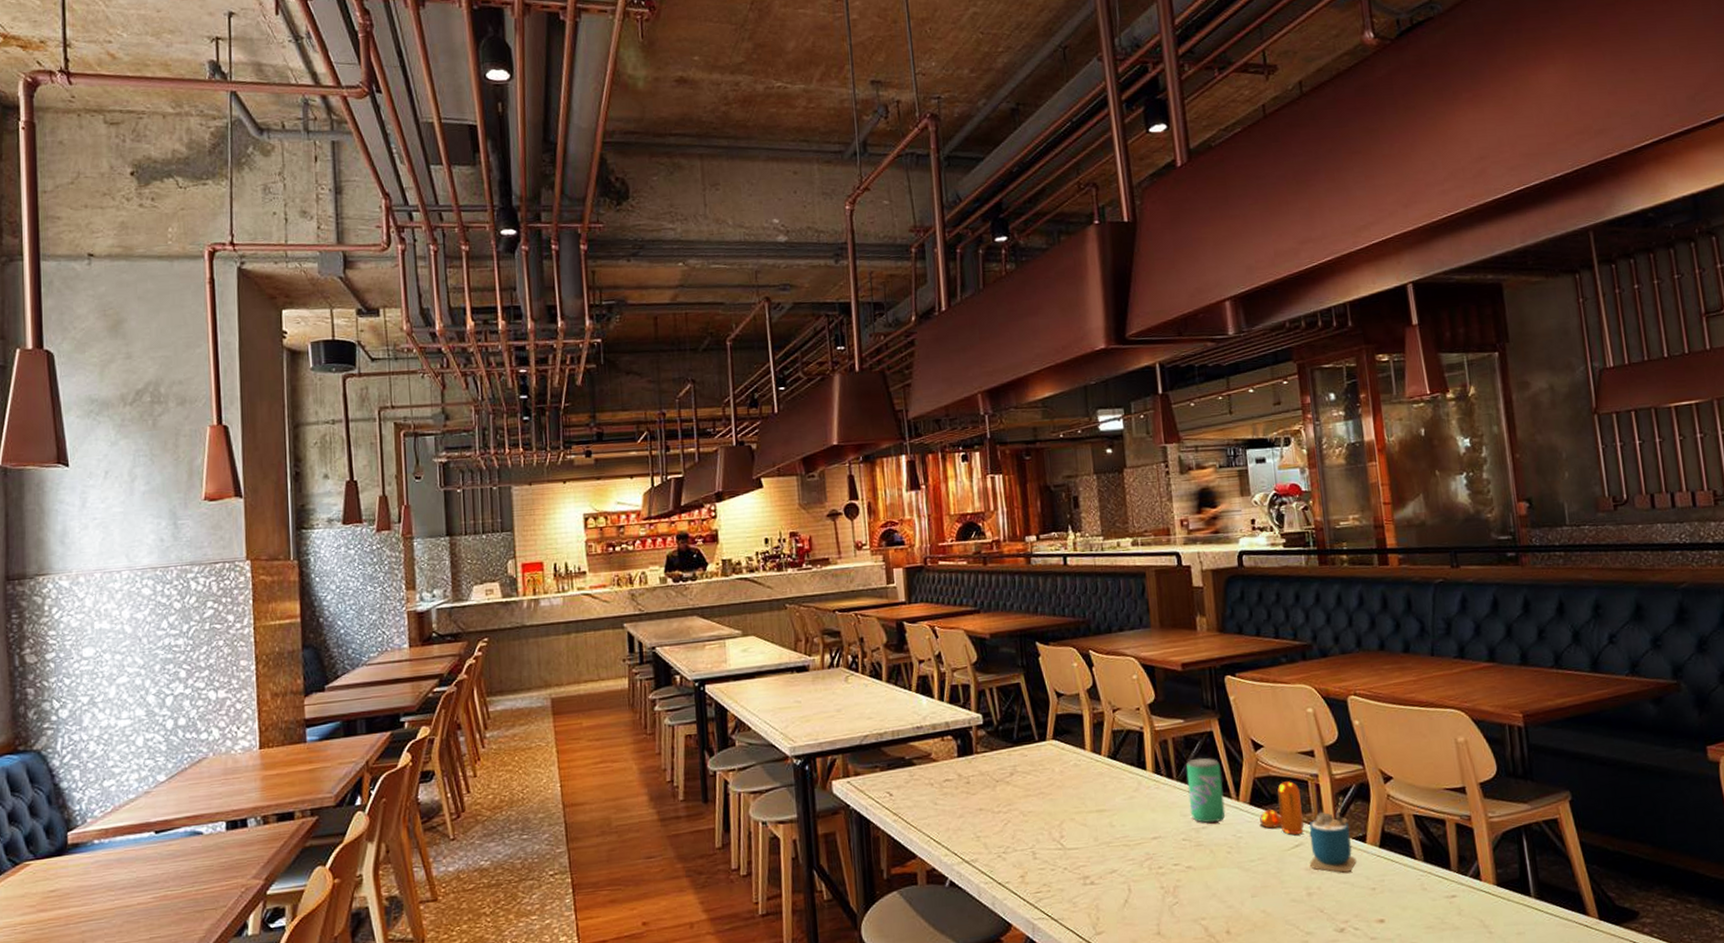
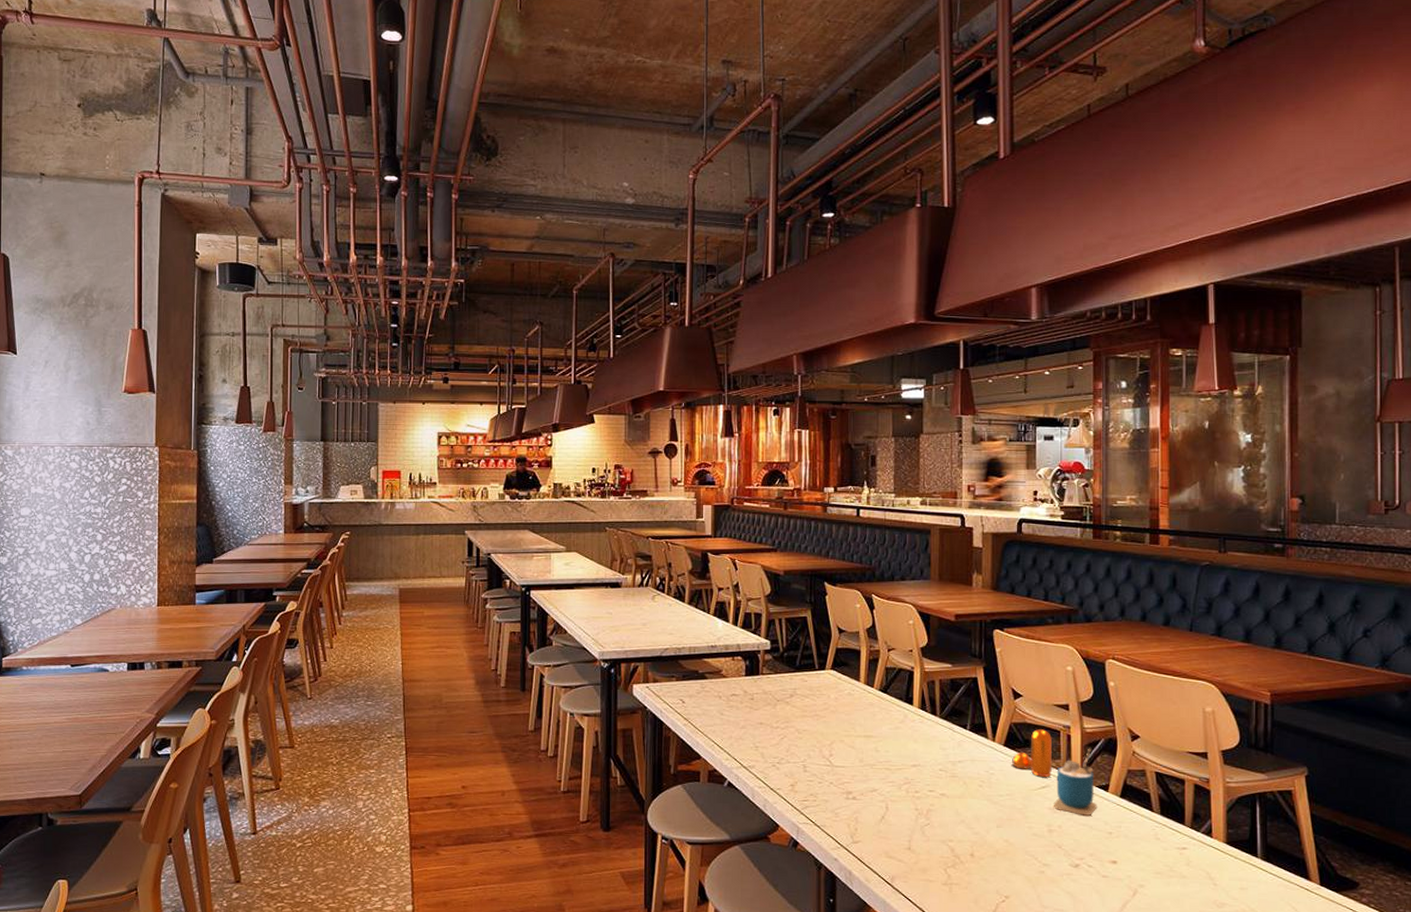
beverage can: present [1186,757,1225,823] -> none [949,700,981,758]

